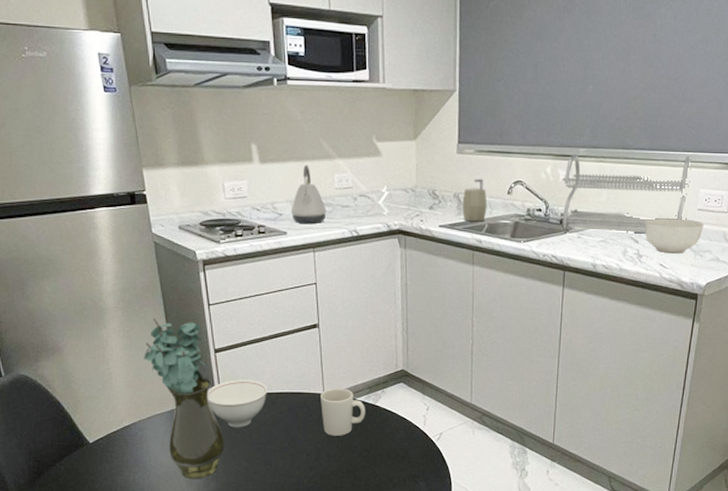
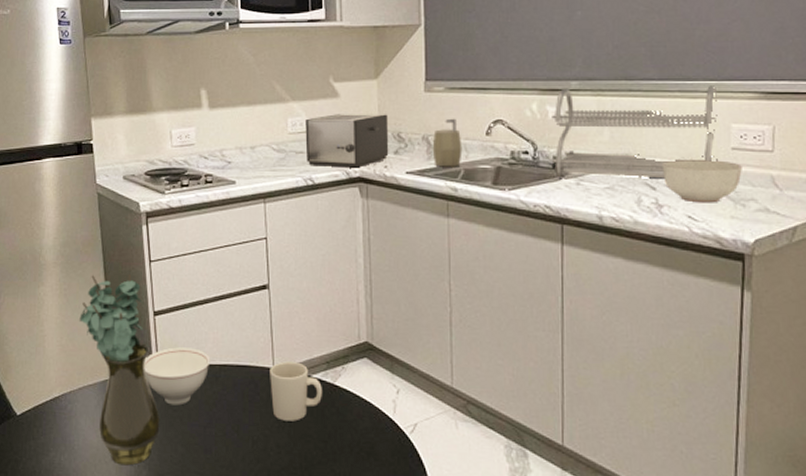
kettle: present [290,165,327,224] -> none [240,109,279,173]
toaster: none [351,172,425,221] -> present [305,114,389,168]

